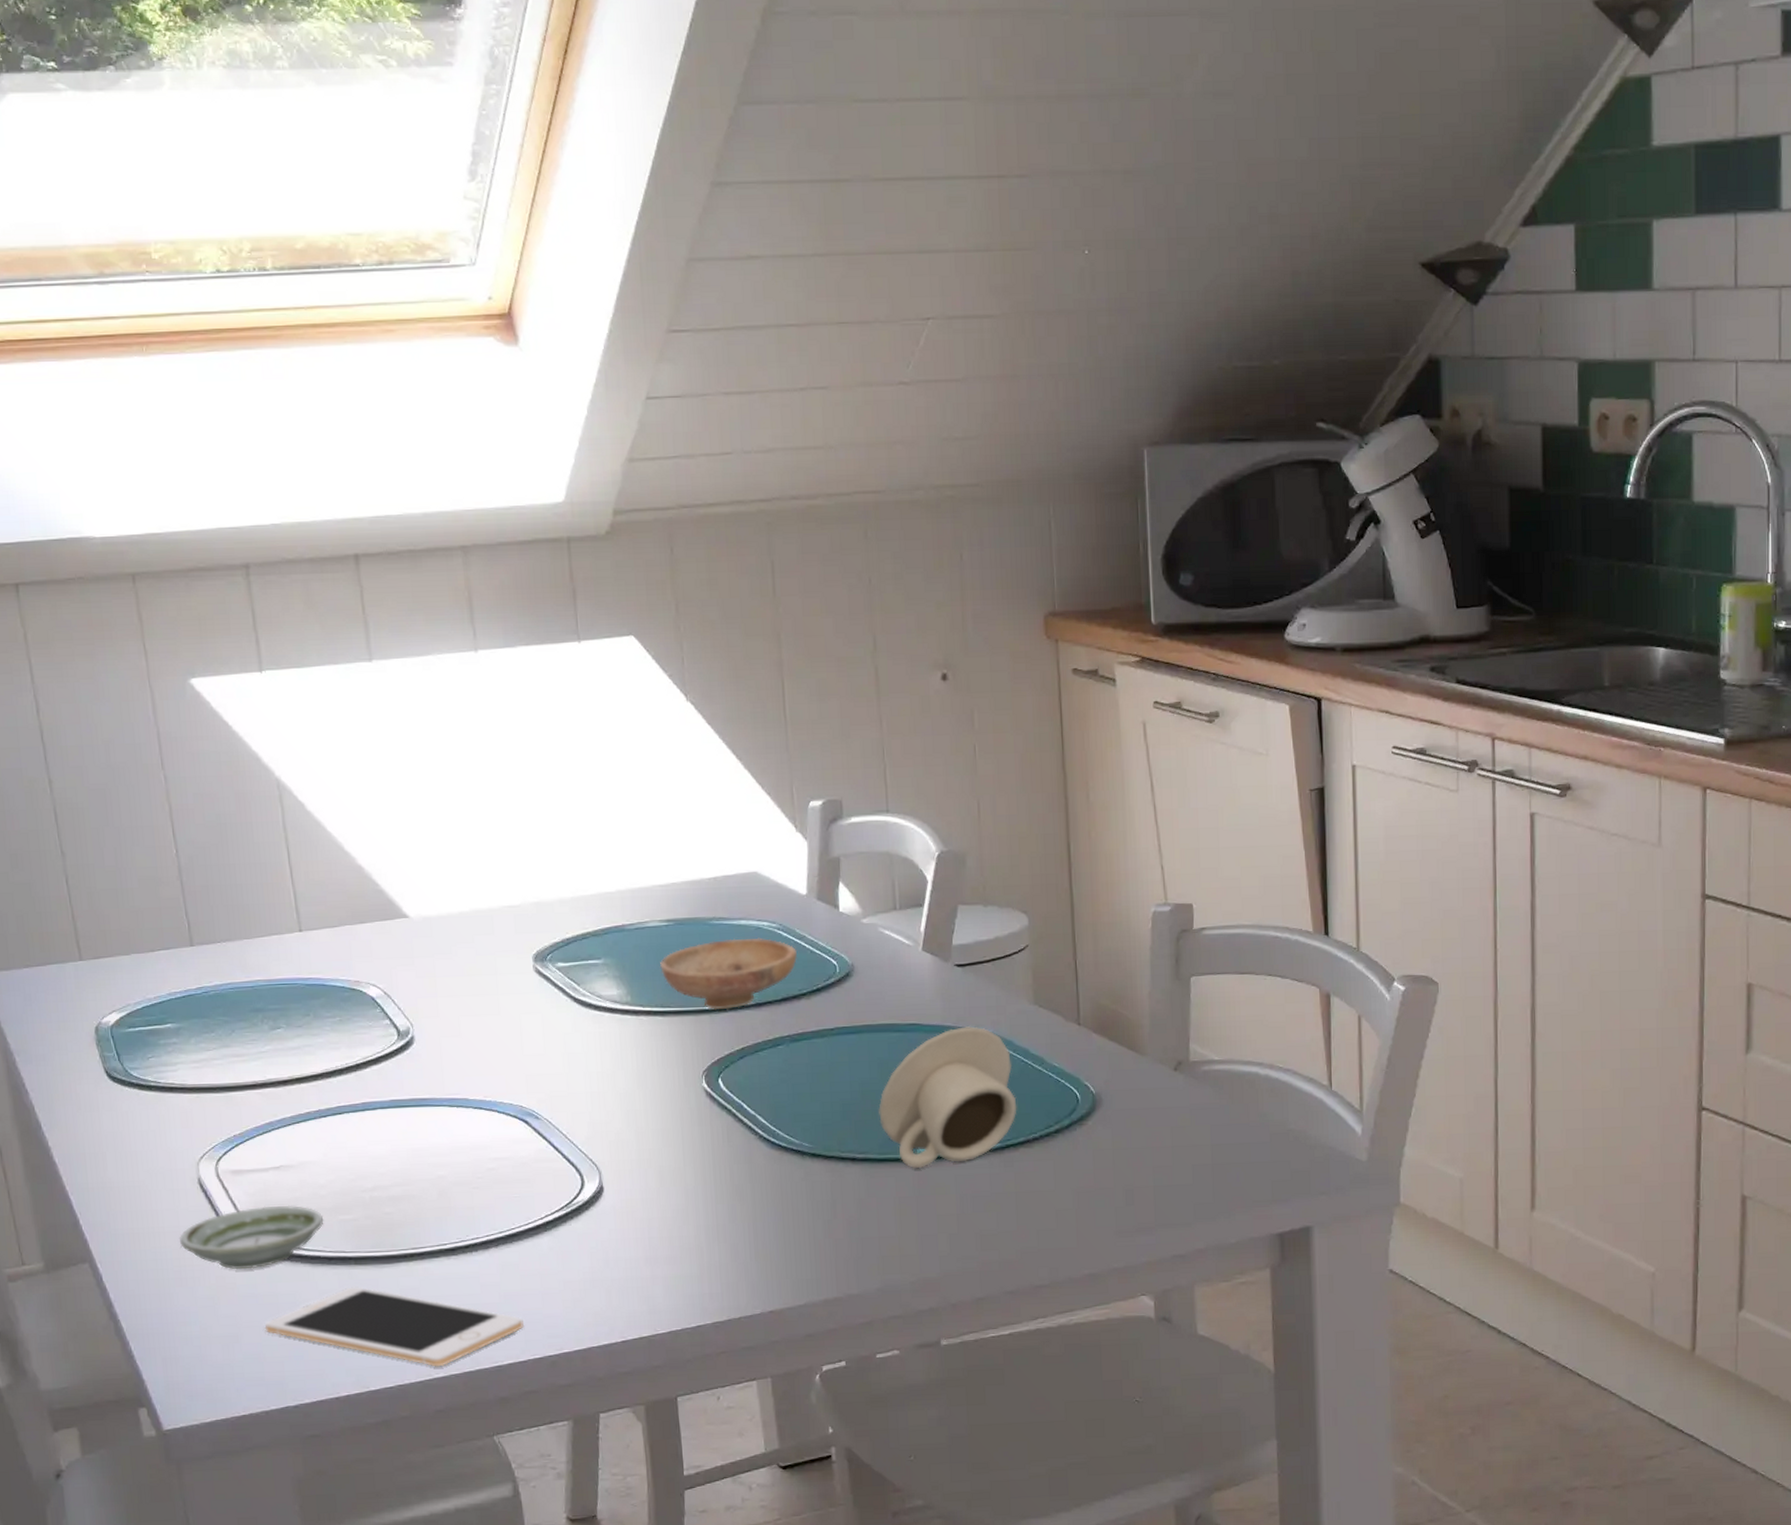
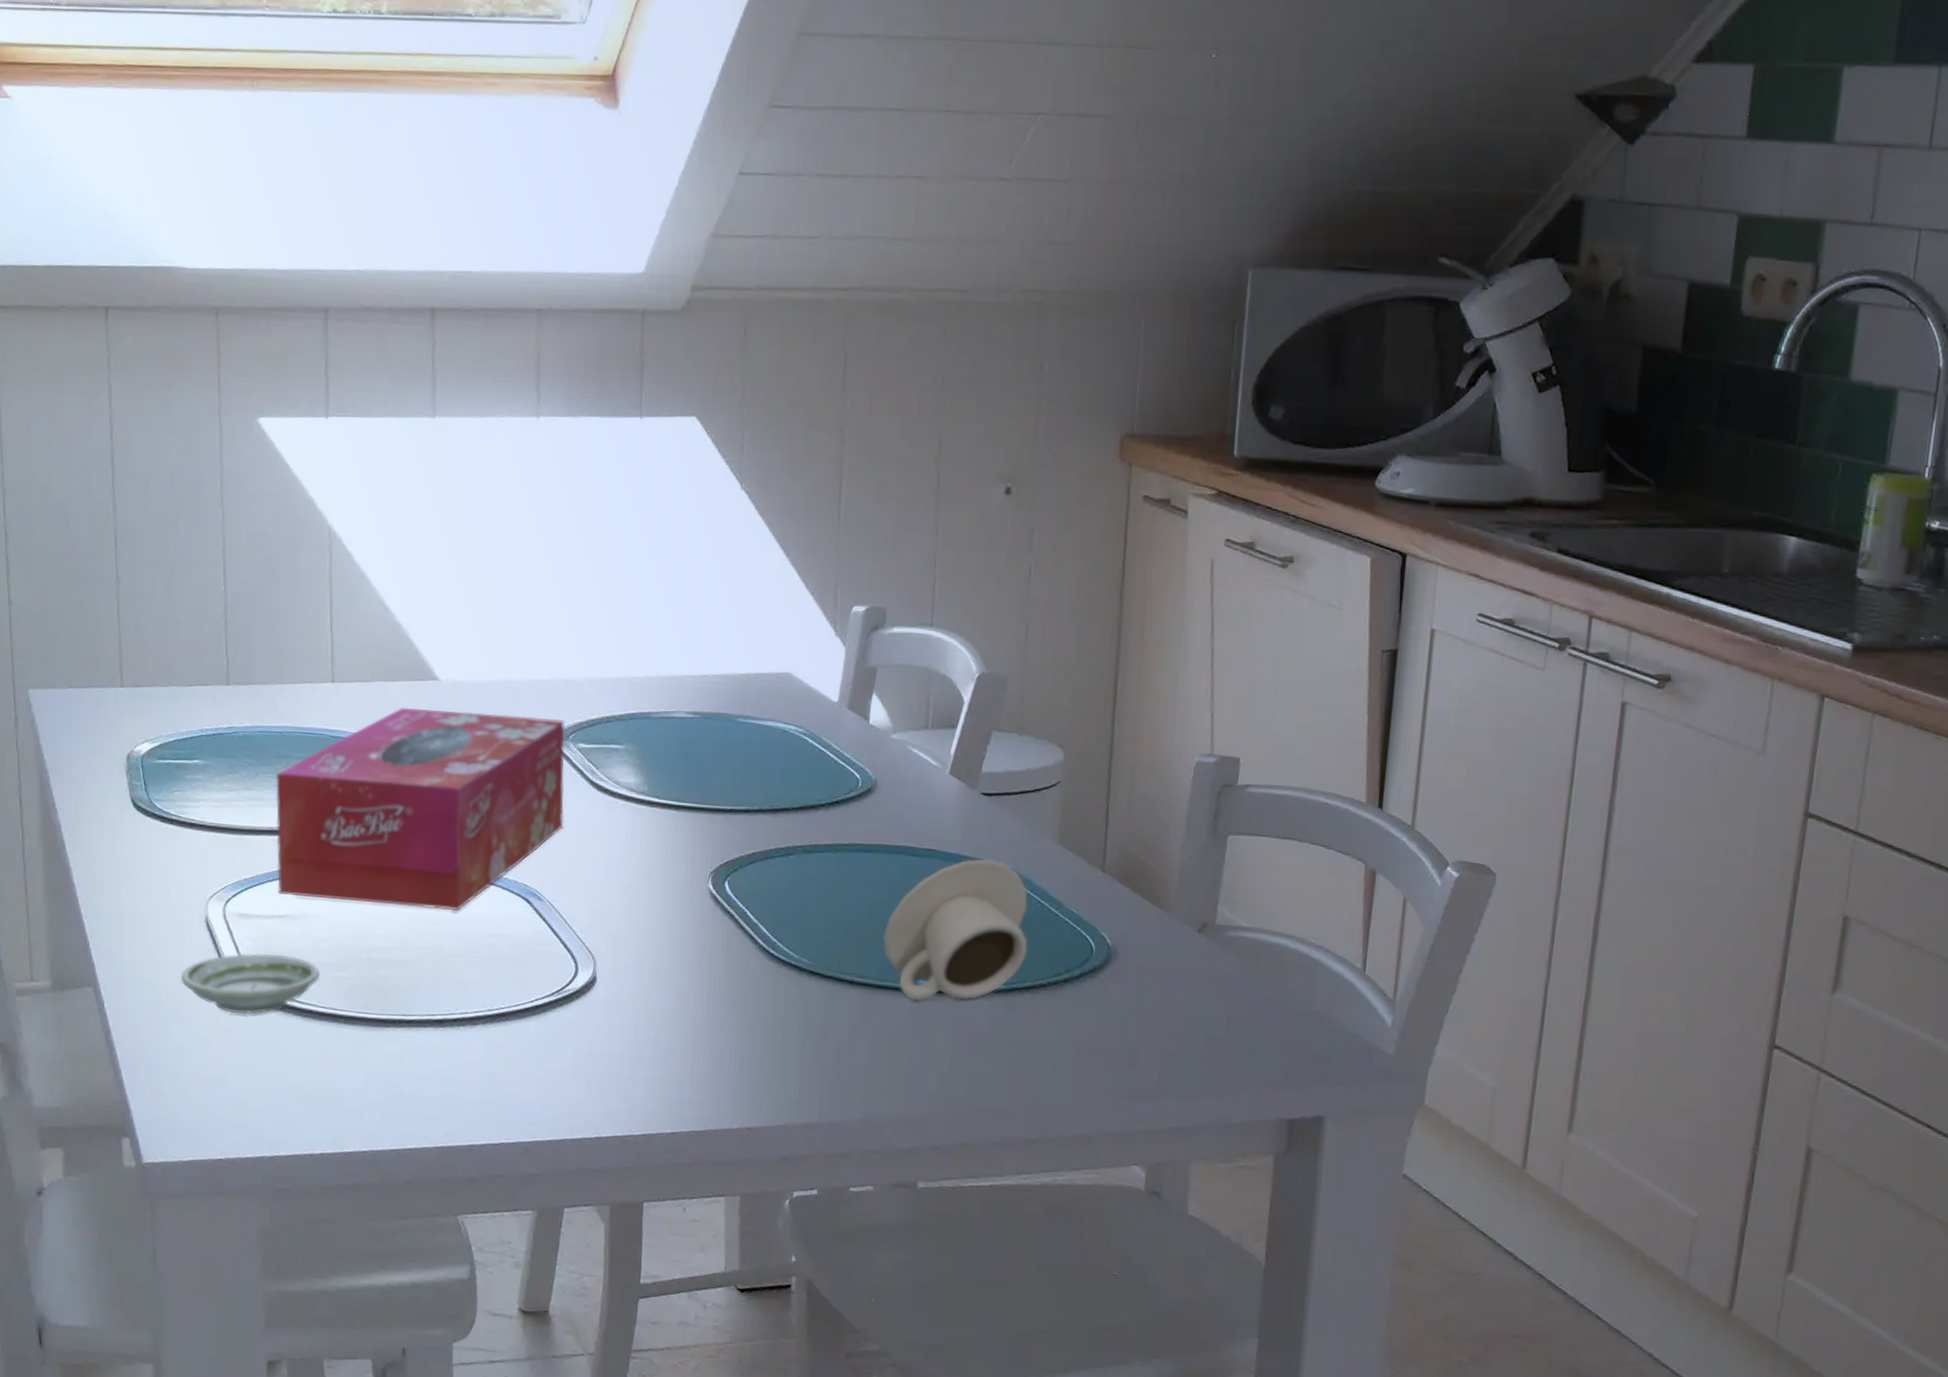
tissue box: none [252,942,552,1146] -> present [275,708,565,911]
cell phone: present [264,1286,524,1367] -> none [250,1045,501,1138]
bowl: present [660,937,797,1010] -> none [681,739,820,812]

